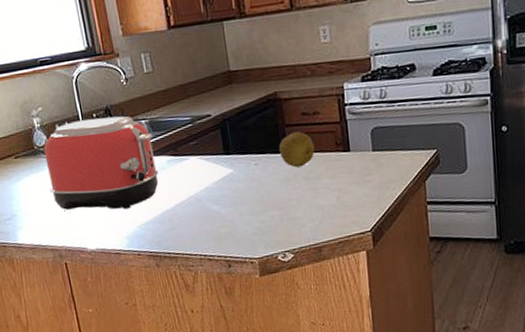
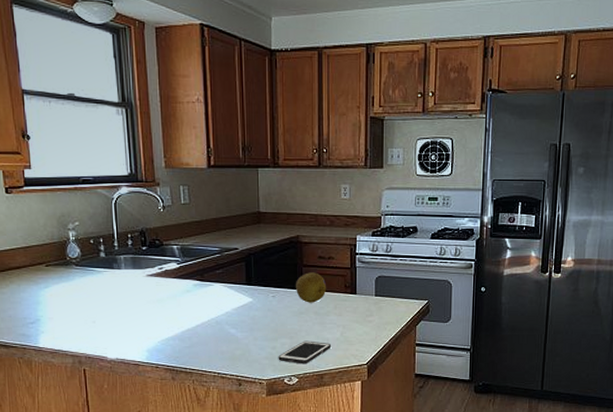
toaster: present [43,116,159,210] -> none [76,239,184,324]
cell phone: none [268,210,328,238] -> present [278,340,332,364]

